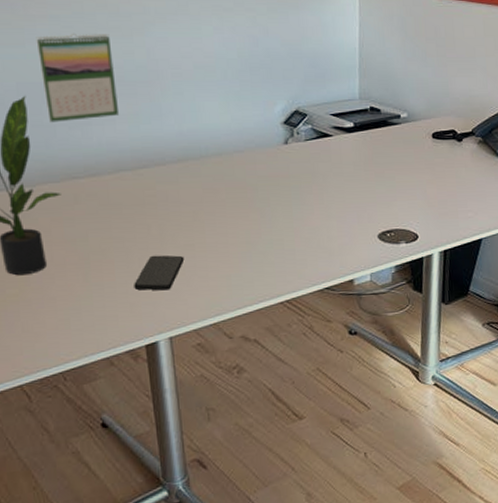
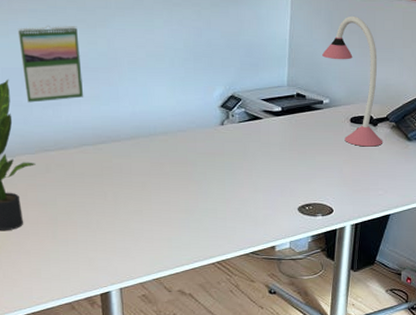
smartphone: present [134,255,185,291] -> none [92,218,134,249]
desk lamp: none [397,22,470,165] -> present [322,15,383,147]

